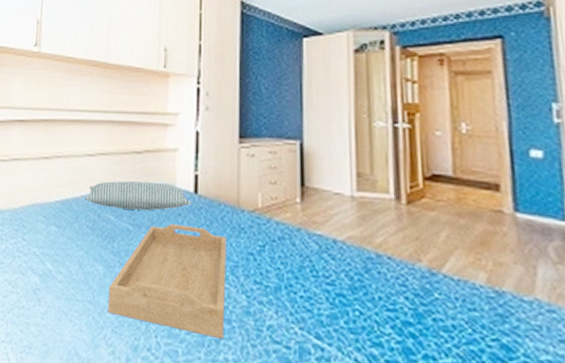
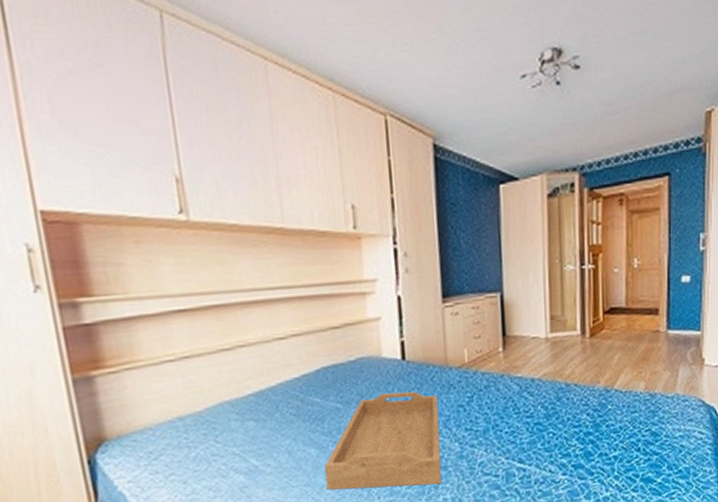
pillow: present [84,181,191,211] -> none [282,355,400,390]

